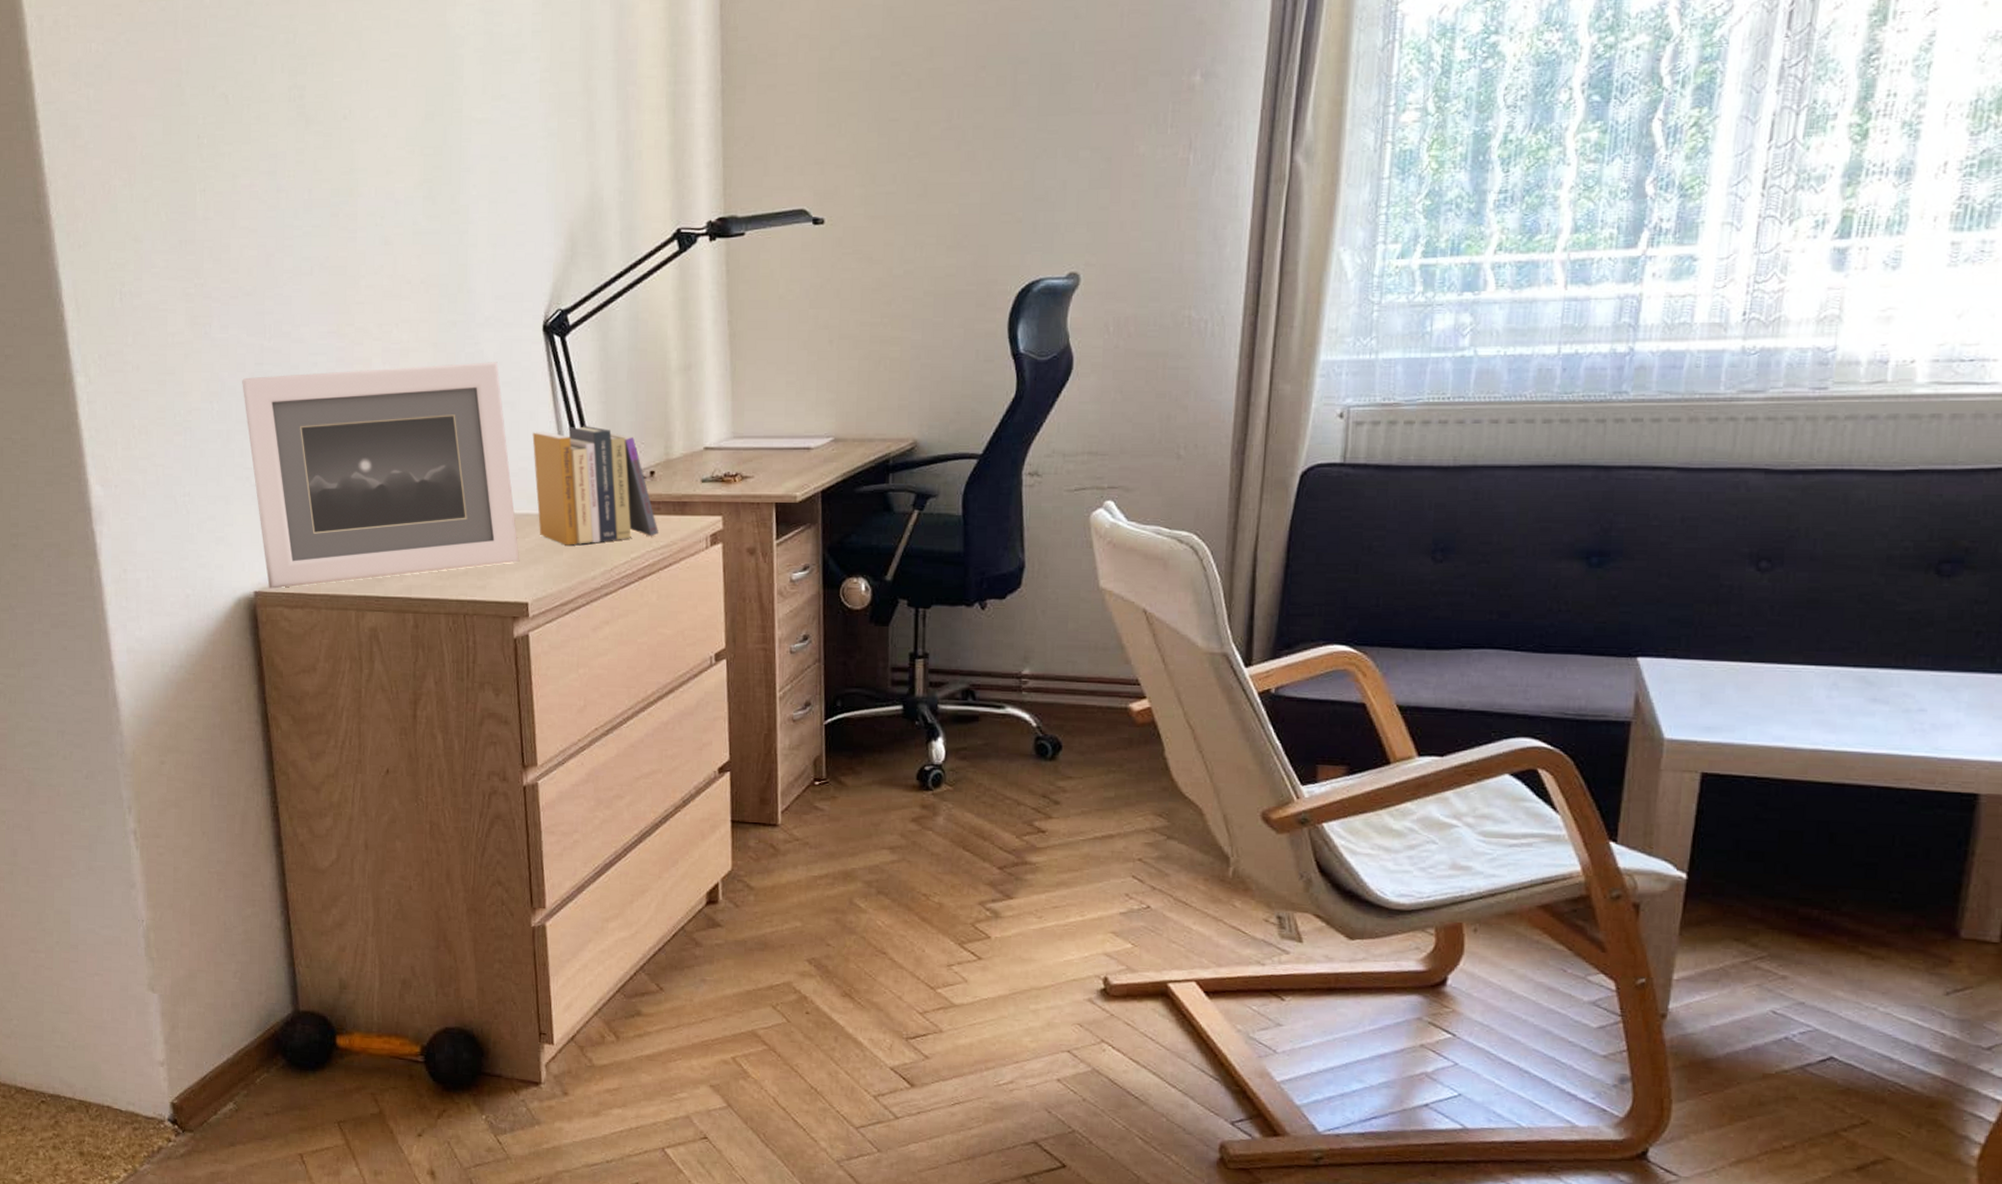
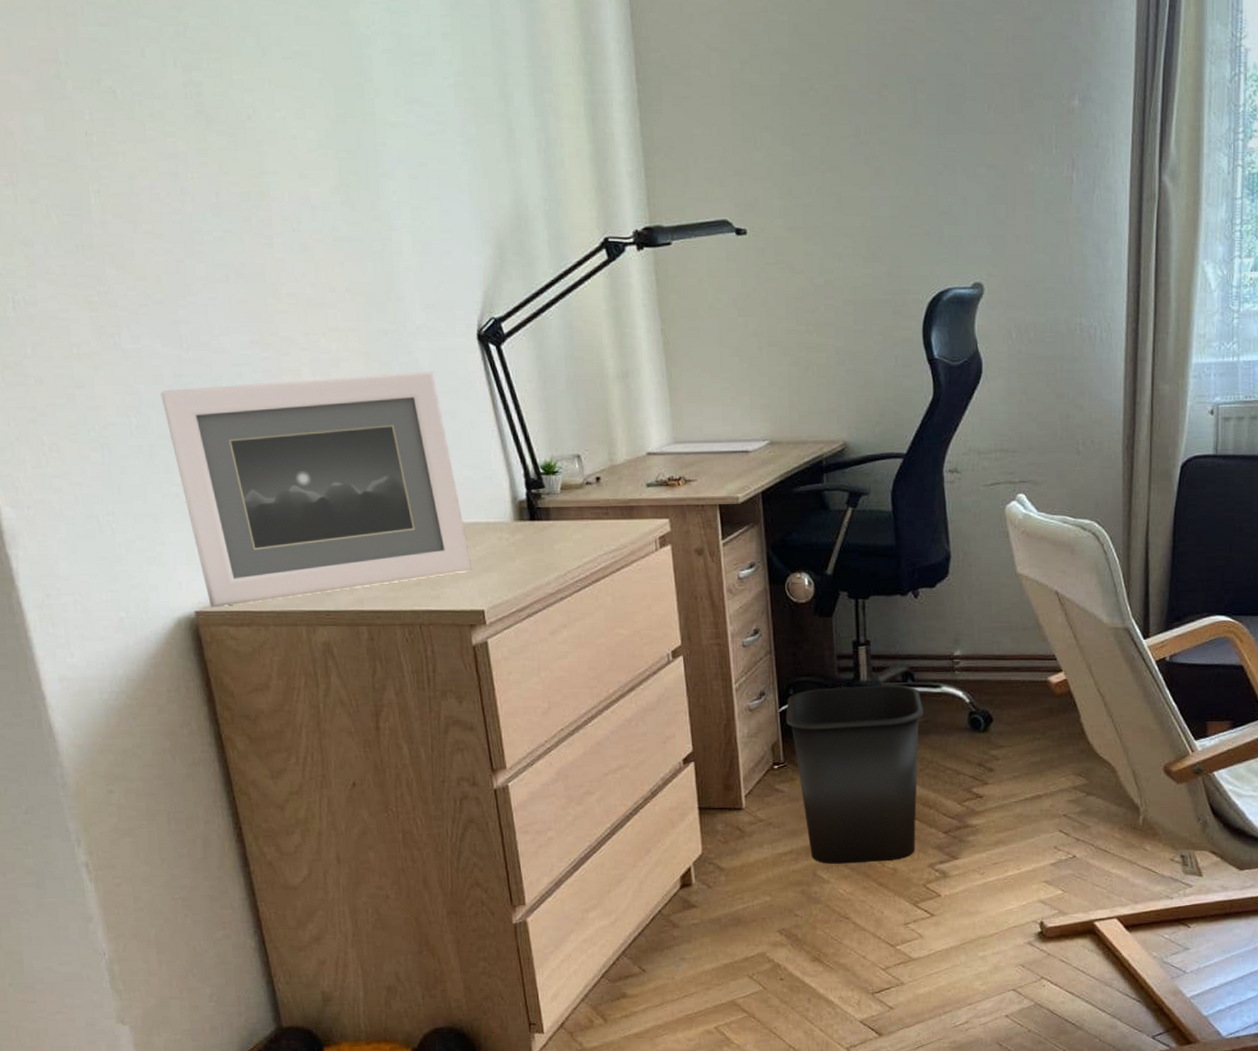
books: present [532,425,658,546] -> none [475,433,608,552]
waste bin: none [830,701,984,894] -> present [785,685,923,864]

